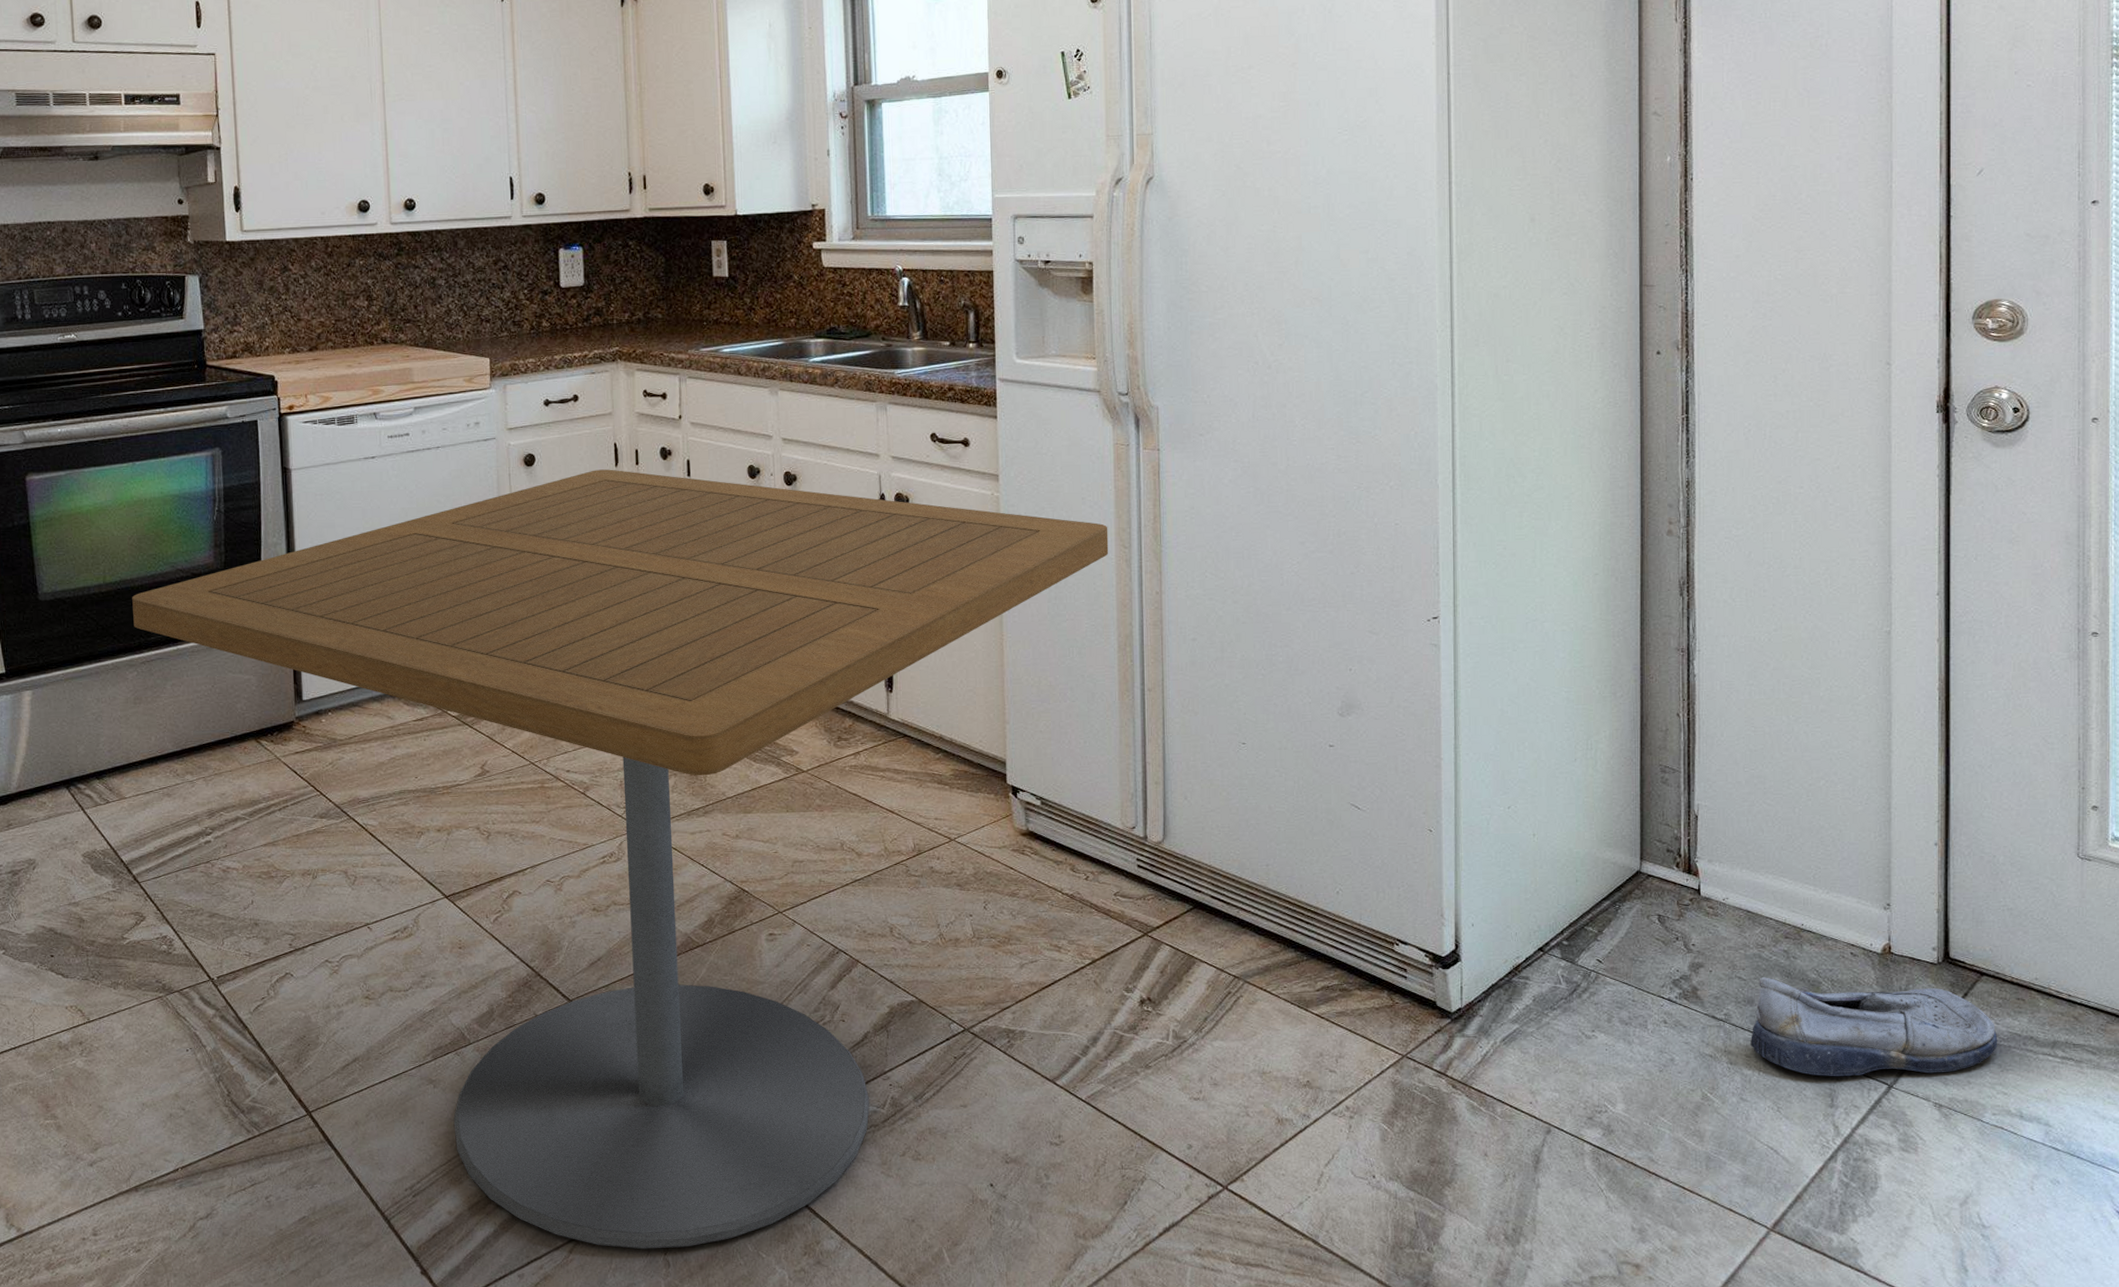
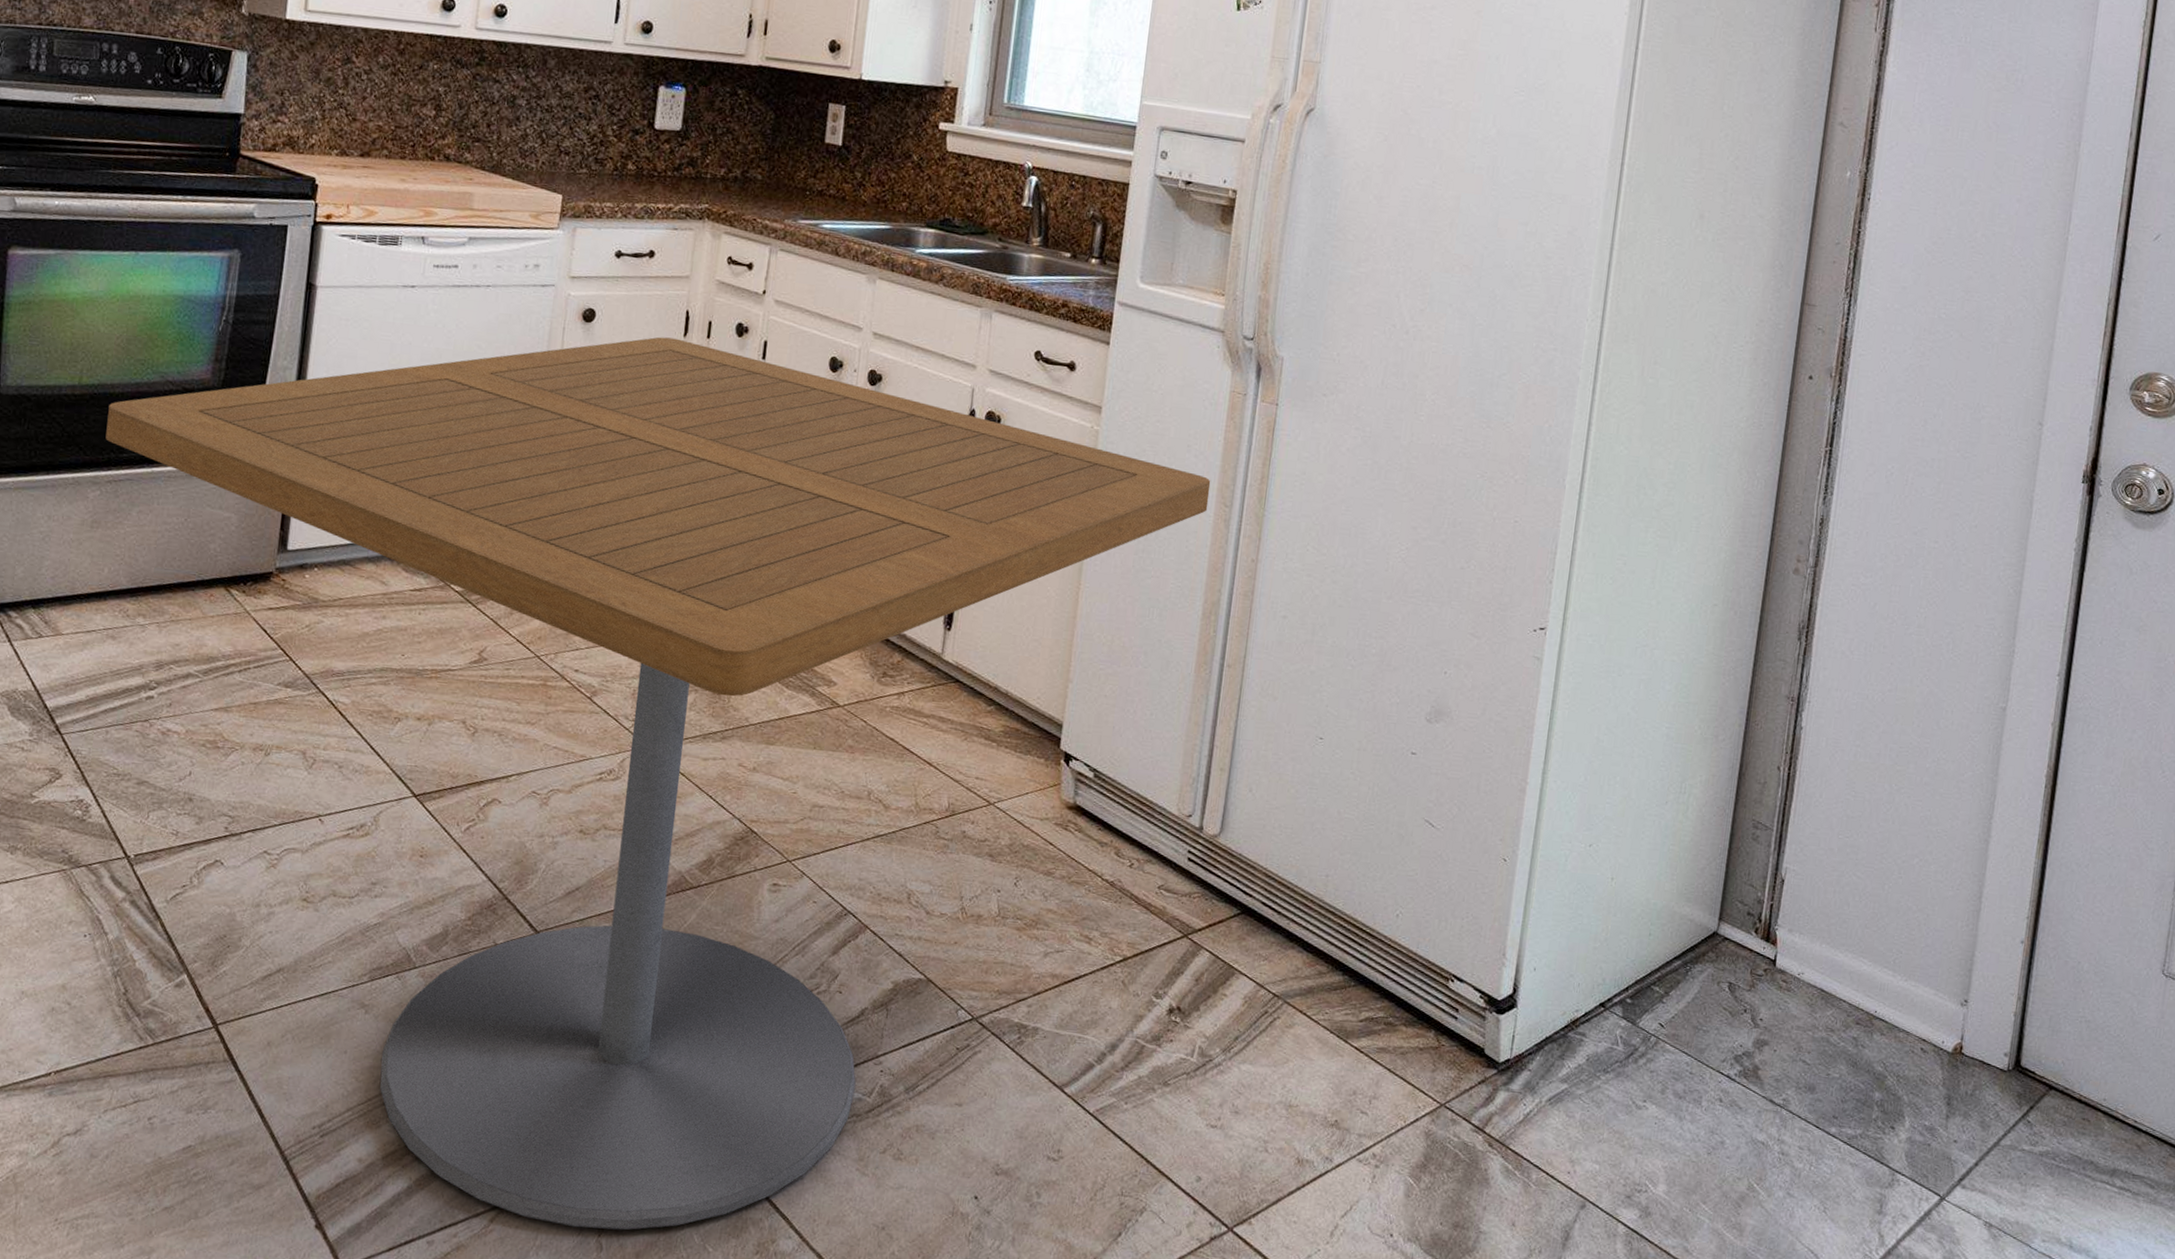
shoe: present [1751,977,1998,1077] -> none [1805,1063,2058,1190]

